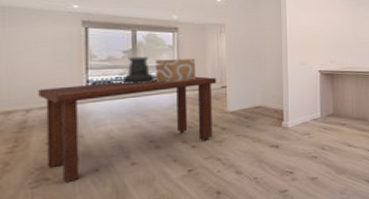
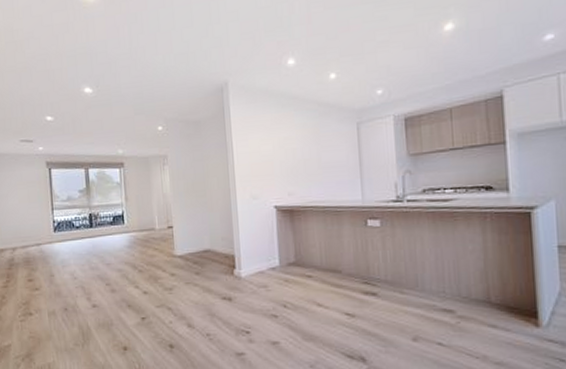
dining table: present [38,76,217,184] -> none [20,215,163,320]
pedestal: present [122,56,155,85] -> none [80,195,107,225]
decorative cube: present [155,59,197,83] -> none [106,196,144,223]

